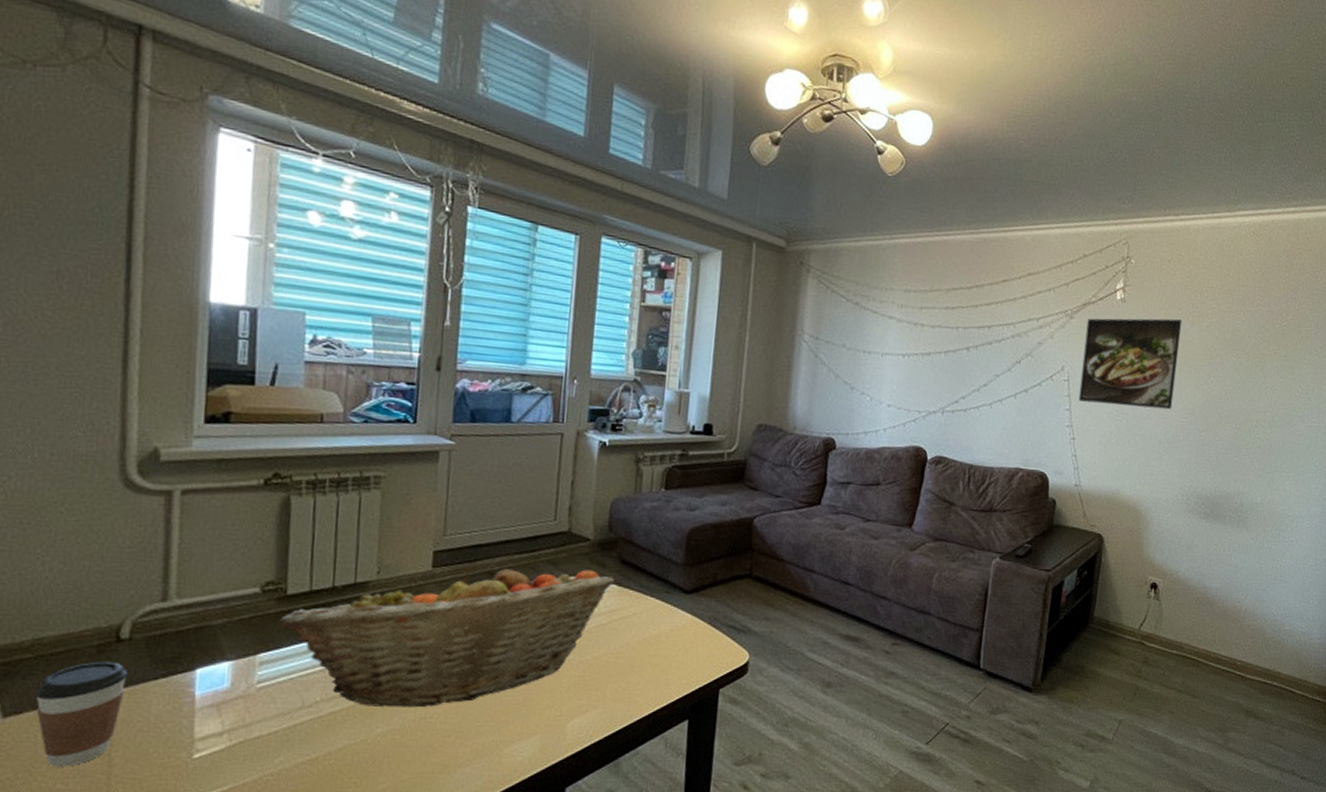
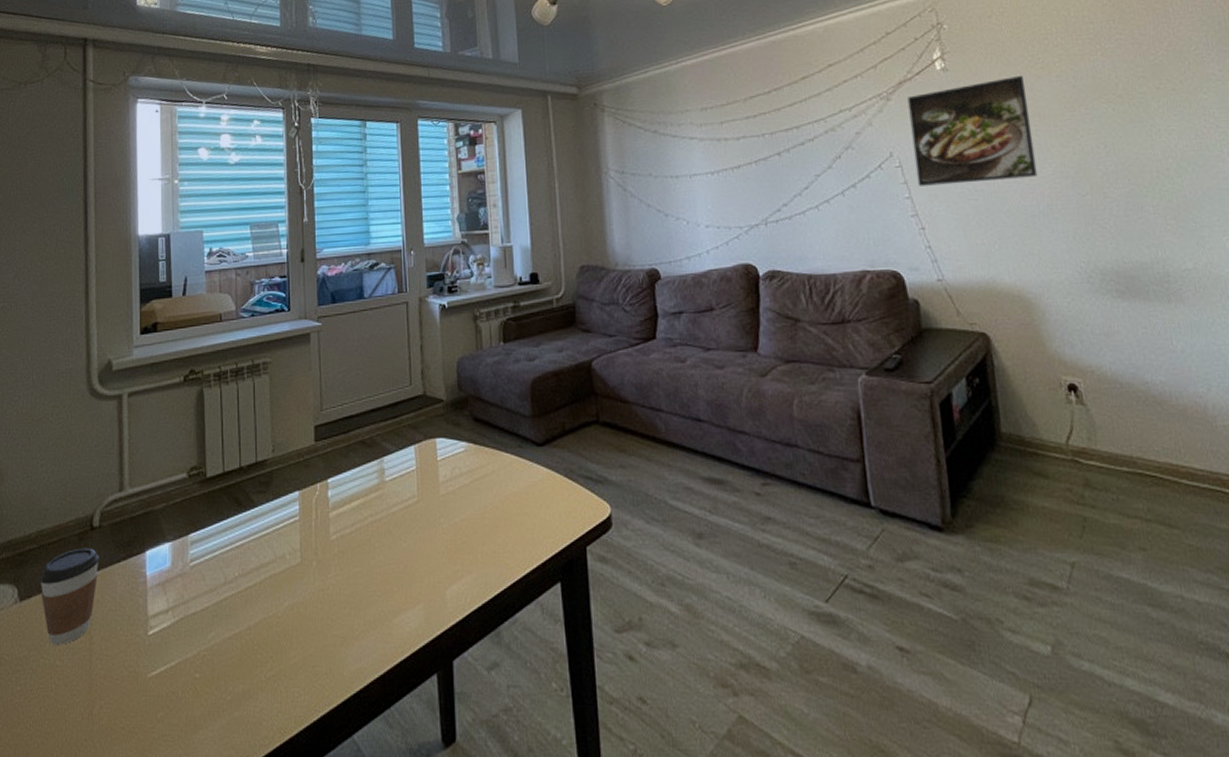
fruit basket: present [278,566,614,708] -> none [202,430,470,580]

